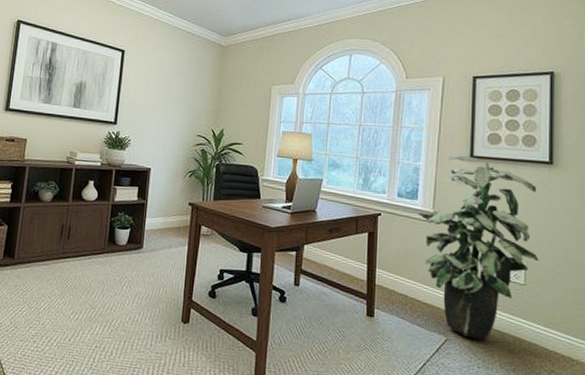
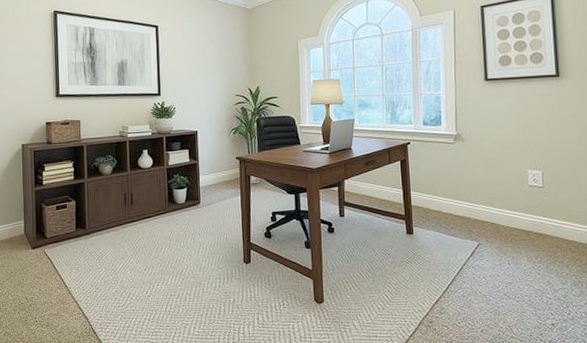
indoor plant: present [417,155,539,341] -> none [442,79,554,241]

